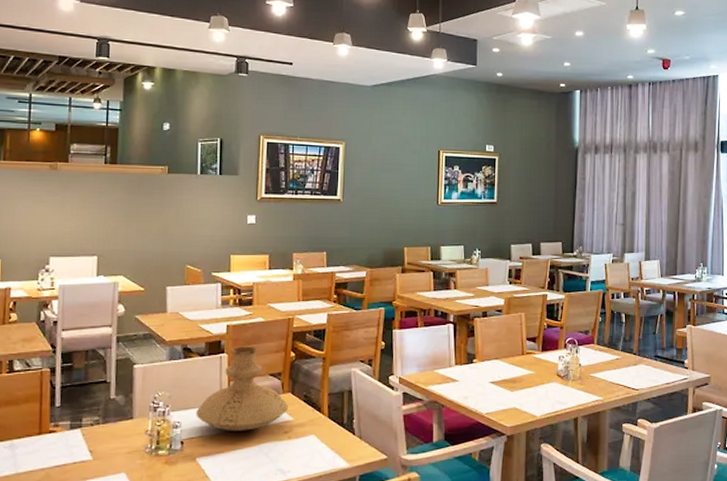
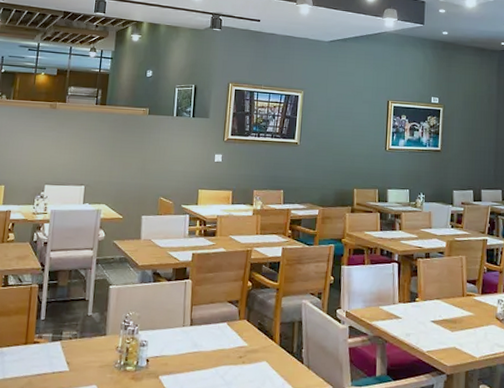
vase: present [195,346,288,431] -> none [161,273,243,353]

